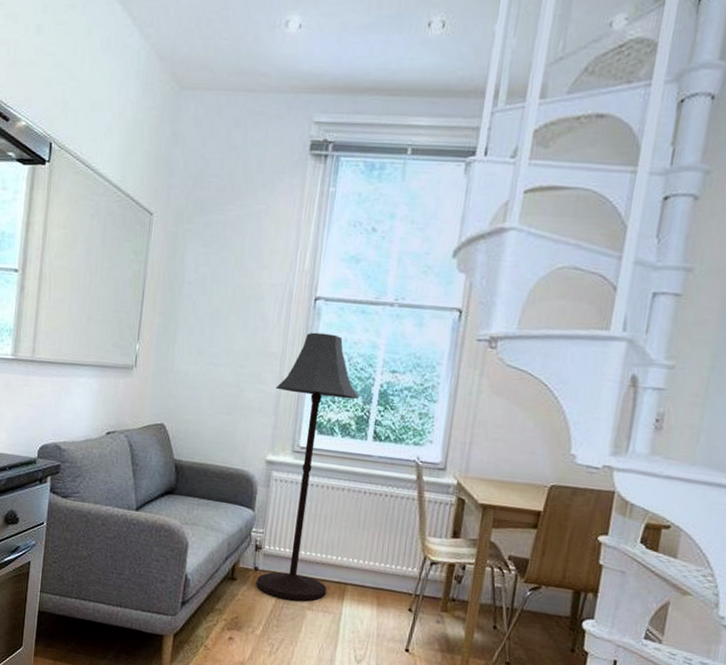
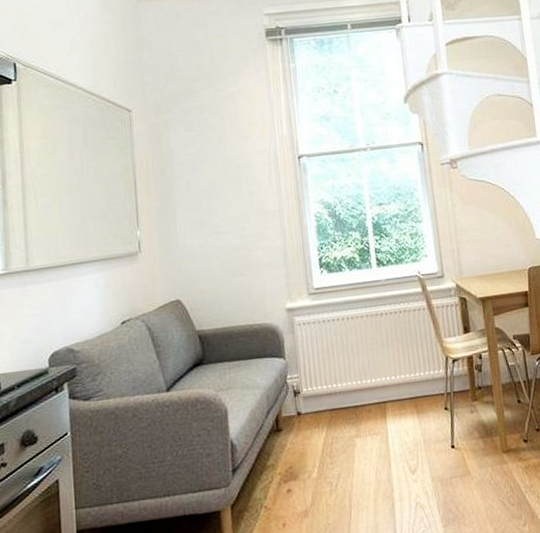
floor lamp: present [256,332,360,601] -> none [280,183,370,435]

